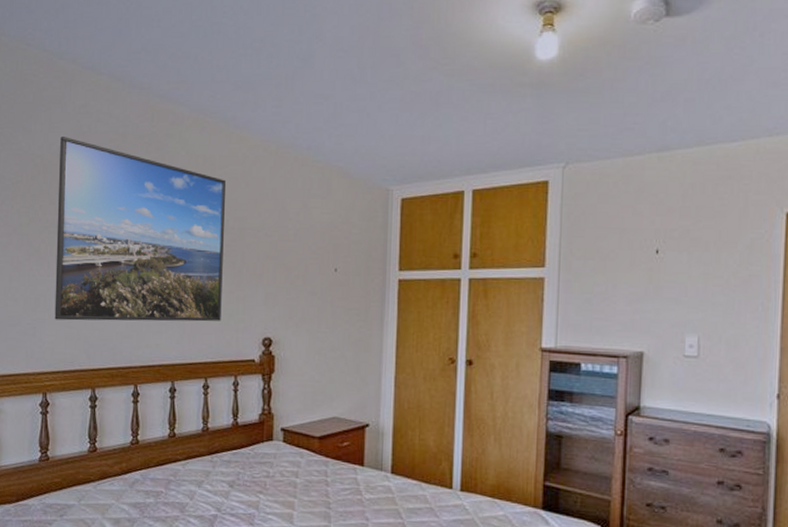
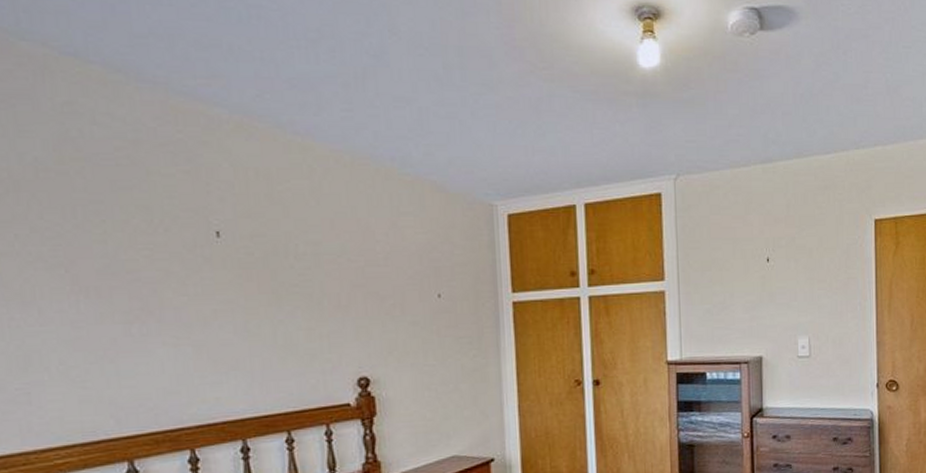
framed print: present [54,137,225,322] -> none [36,143,301,381]

